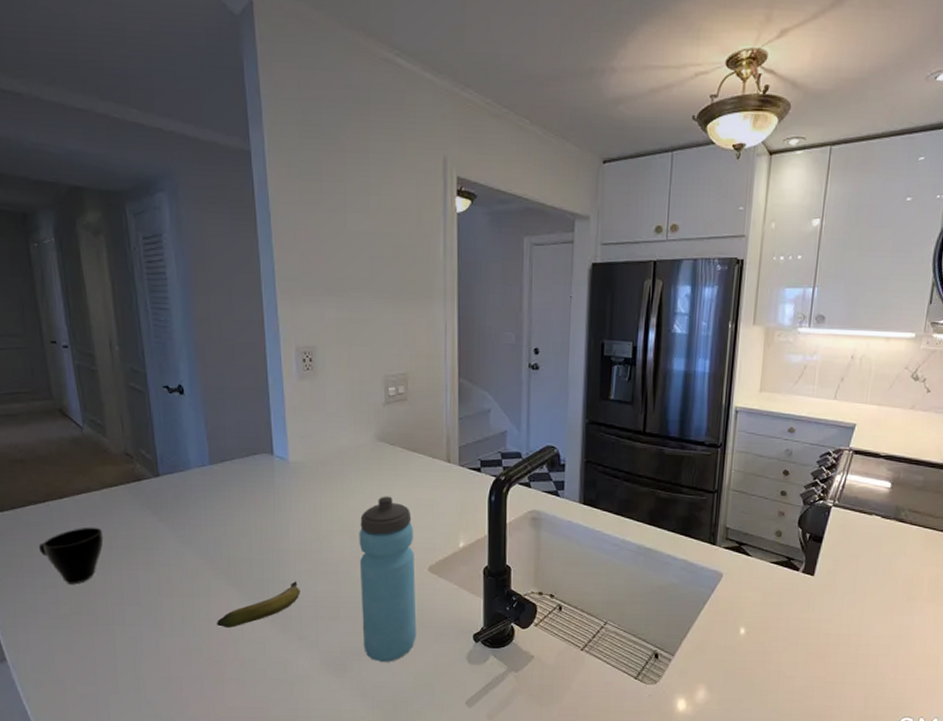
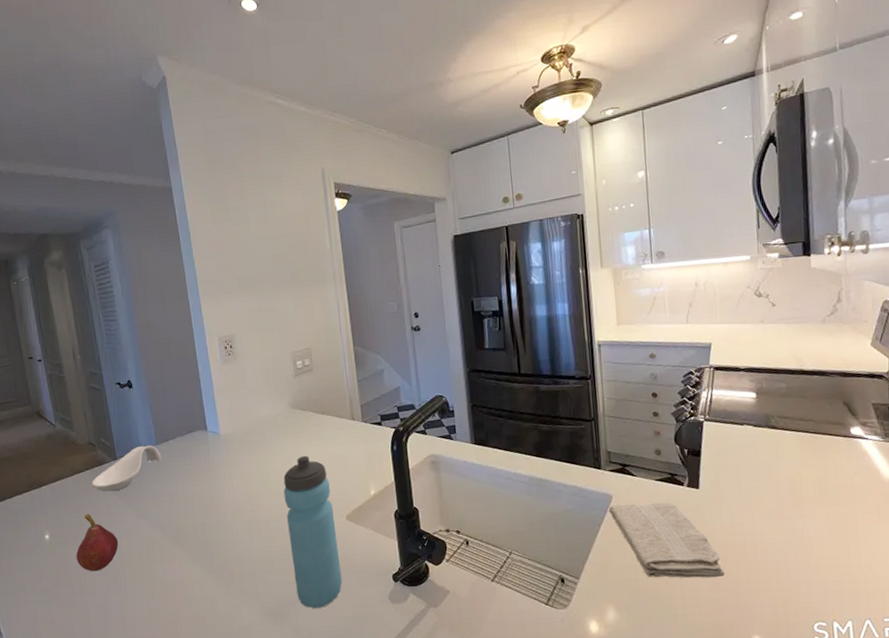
cup: present [38,527,104,584] -> none [24,509,76,561]
fruit: none [102,535,156,601] -> present [76,514,119,572]
spoon rest: none [126,463,215,513] -> present [91,445,162,492]
banana: present [217,581,300,627] -> none [171,540,239,588]
washcloth: none [716,583,824,667] -> present [608,502,725,578]

